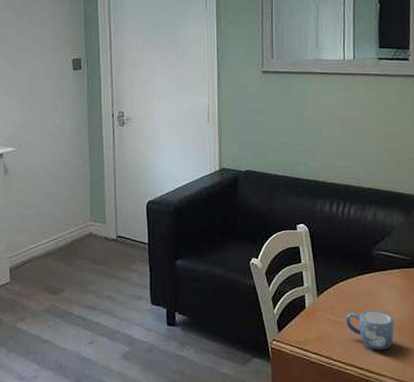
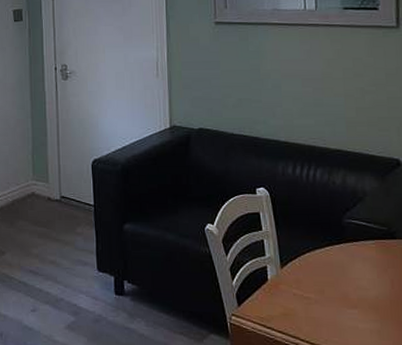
mug: present [345,310,395,351] -> none [313,285,371,332]

